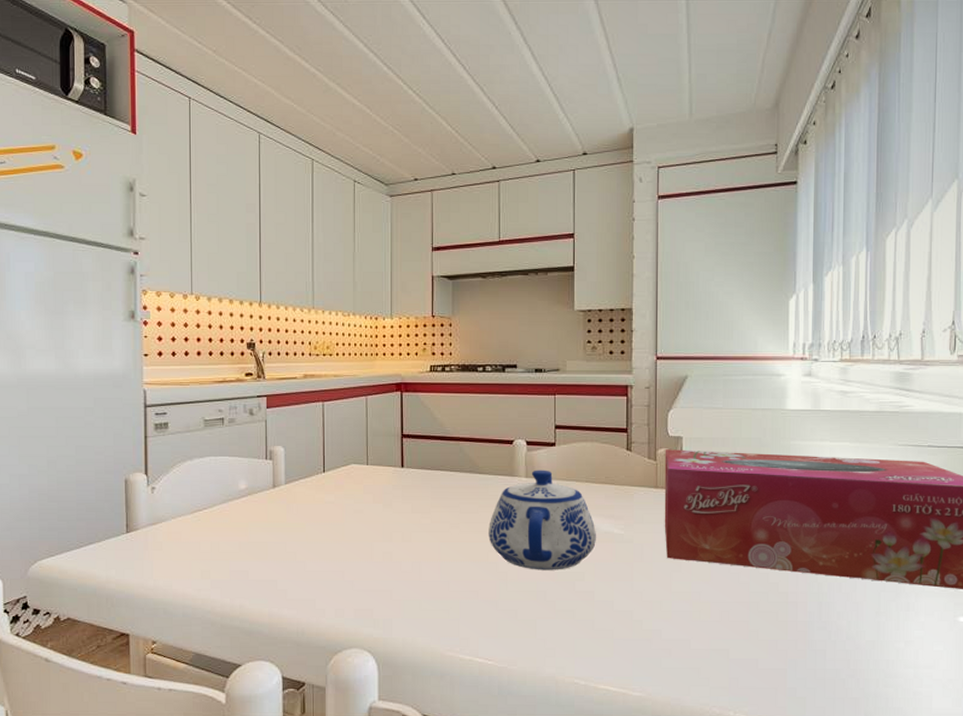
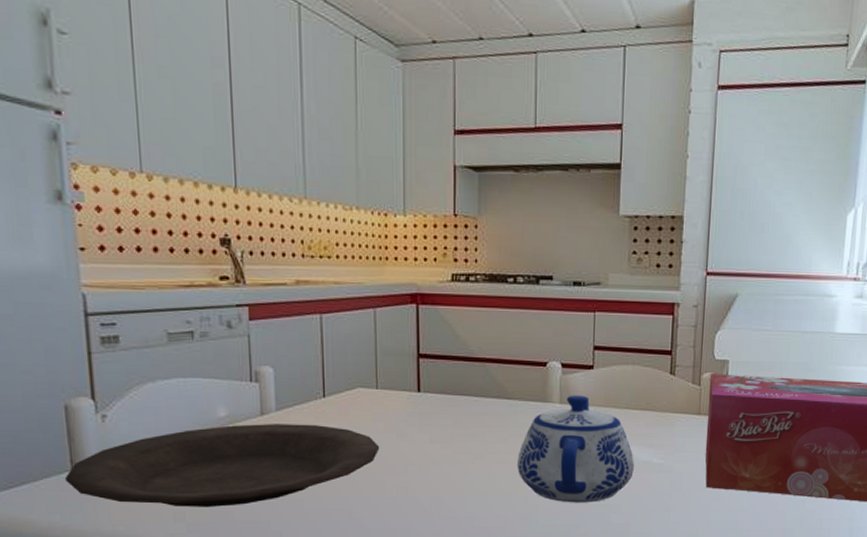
plate: none [121,495,369,567] -> present [64,424,380,507]

